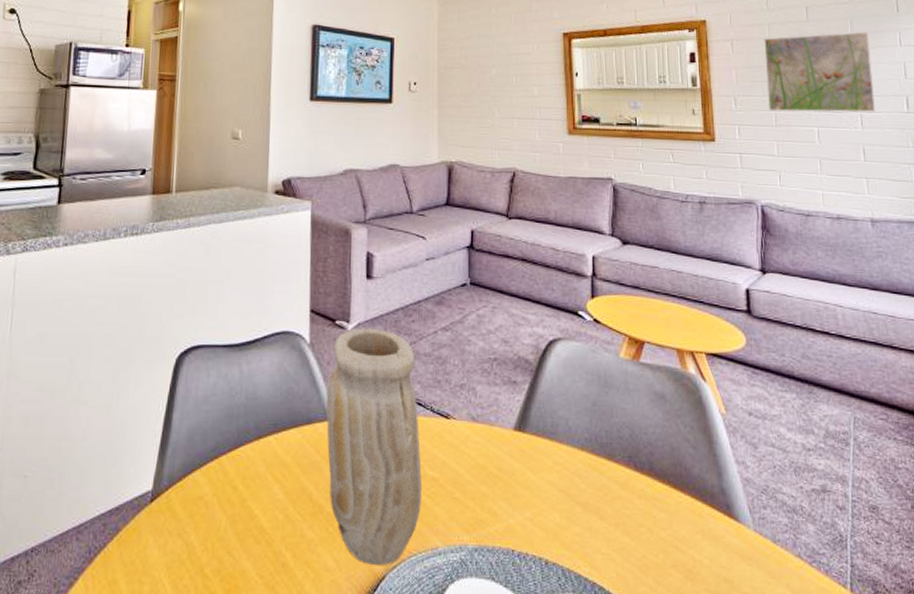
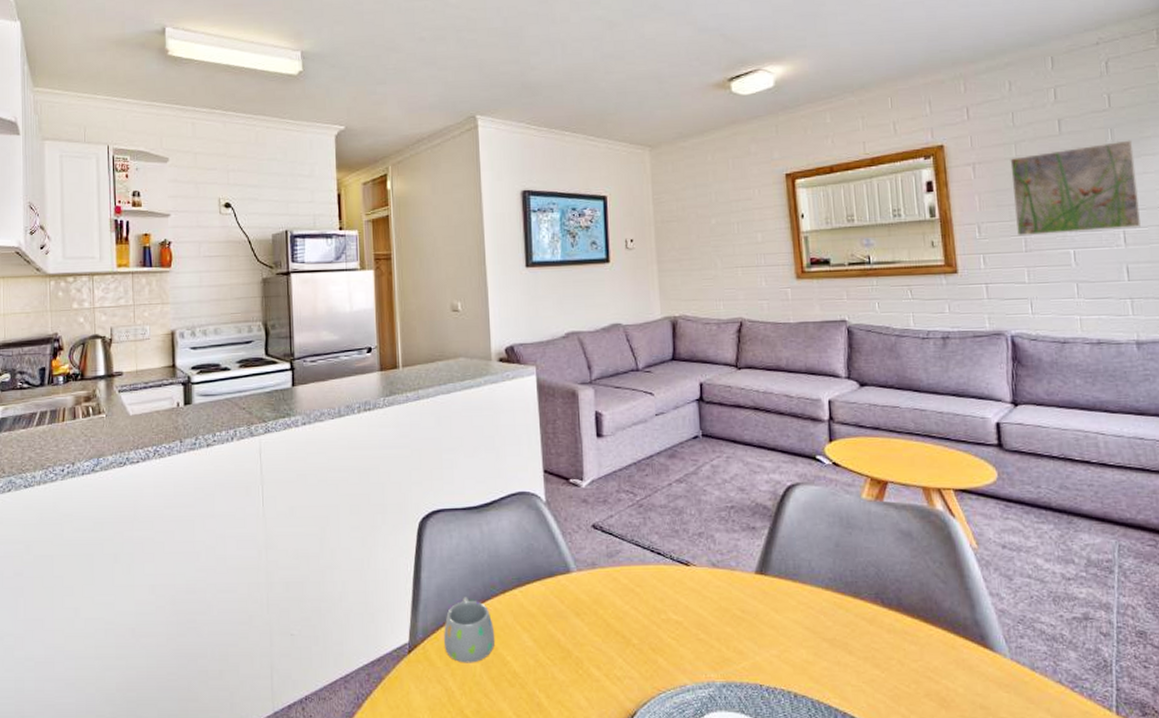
mug: none [190,442,245,516] -> present [444,597,496,663]
vase: present [326,328,422,566] -> none [566,484,667,703]

